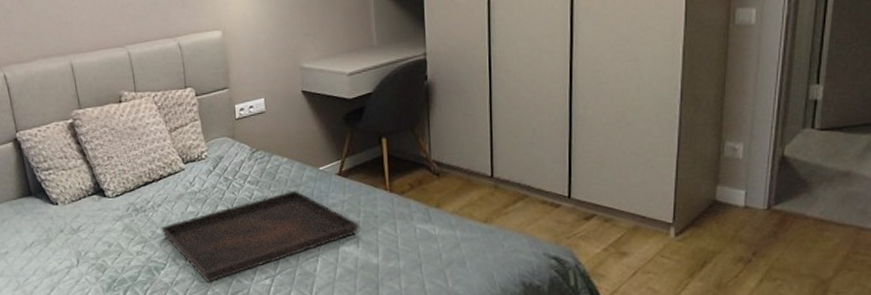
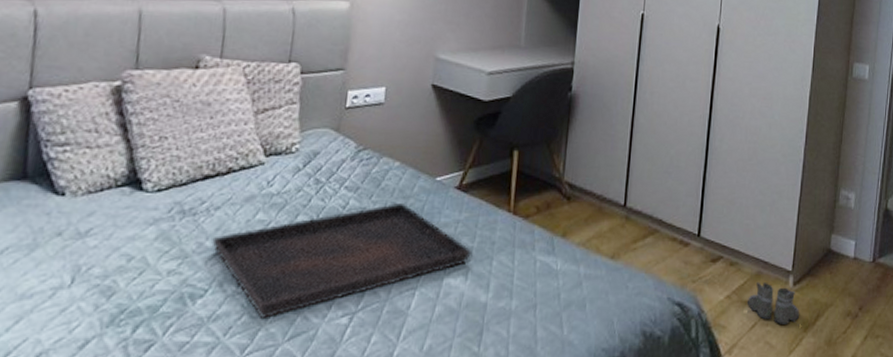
boots: none [625,234,684,272] -> present [747,281,800,326]

